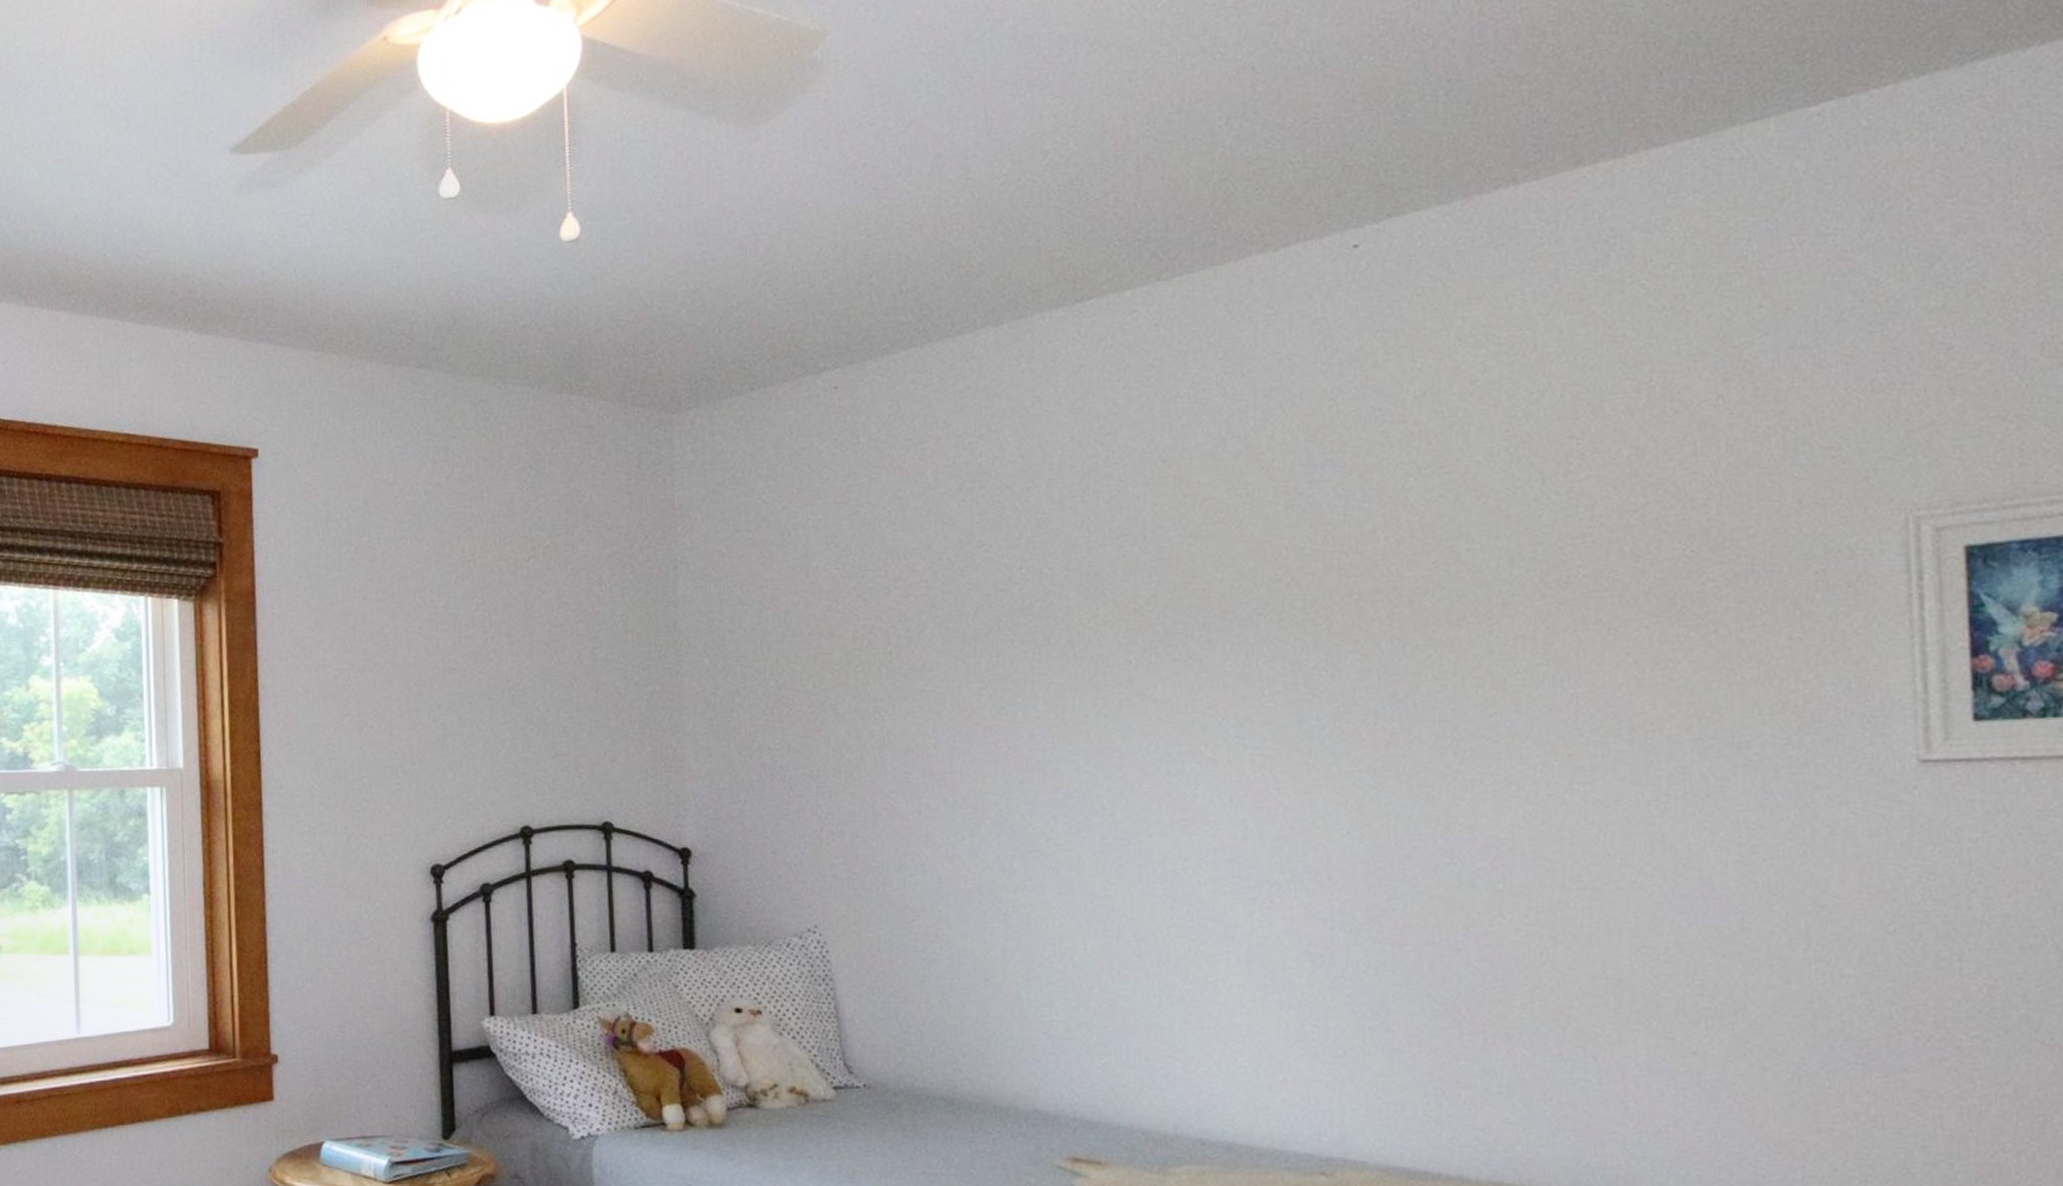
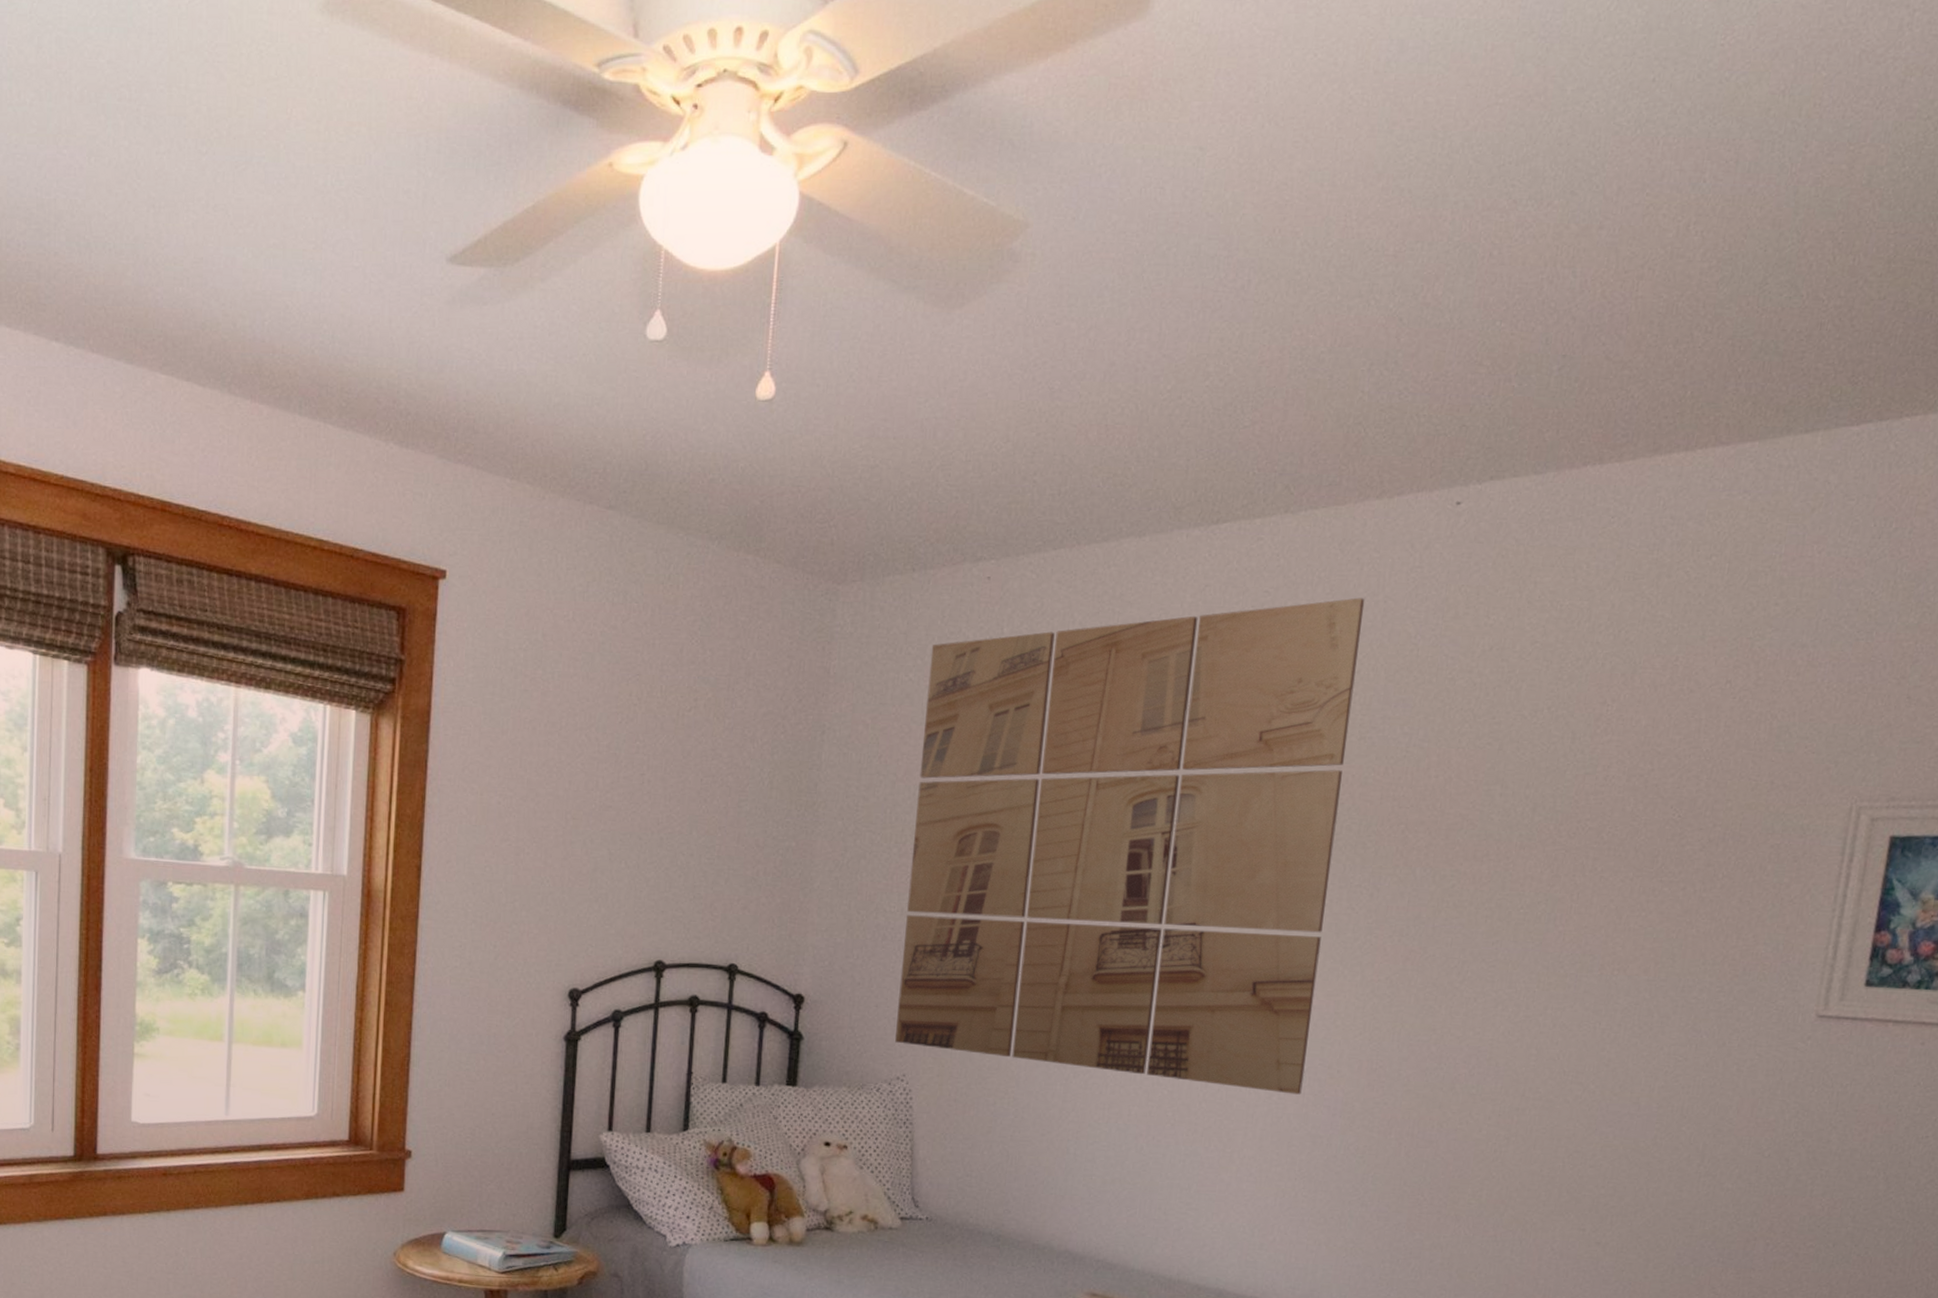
wall art: none [782,358,1288,909] -> present [895,597,1365,1095]

